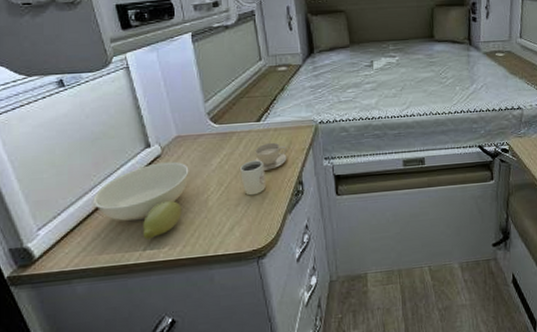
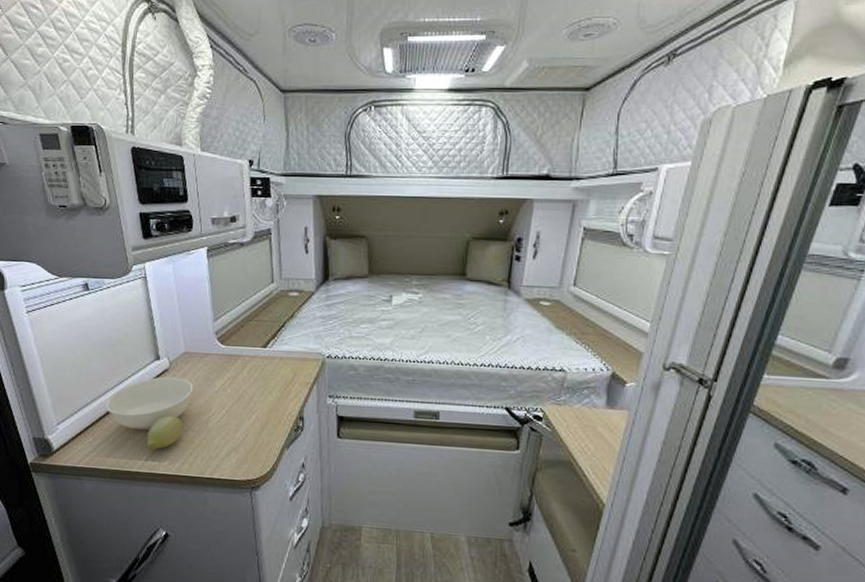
mug: present [240,160,267,196] -> none [242,387,268,424]
teacup: present [254,142,287,171] -> none [256,371,291,400]

